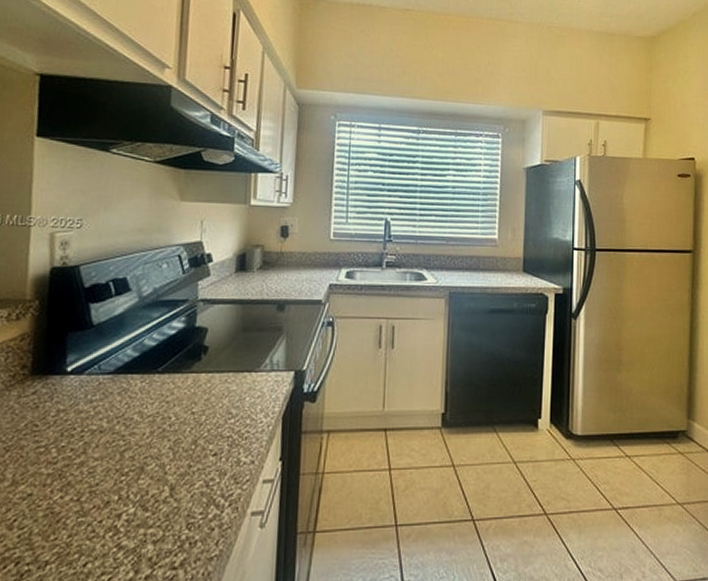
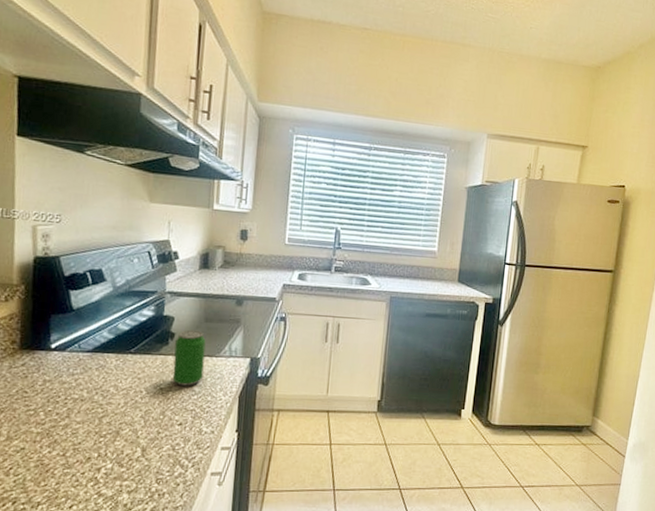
beverage can: none [205,341,244,408] -> present [172,329,206,386]

